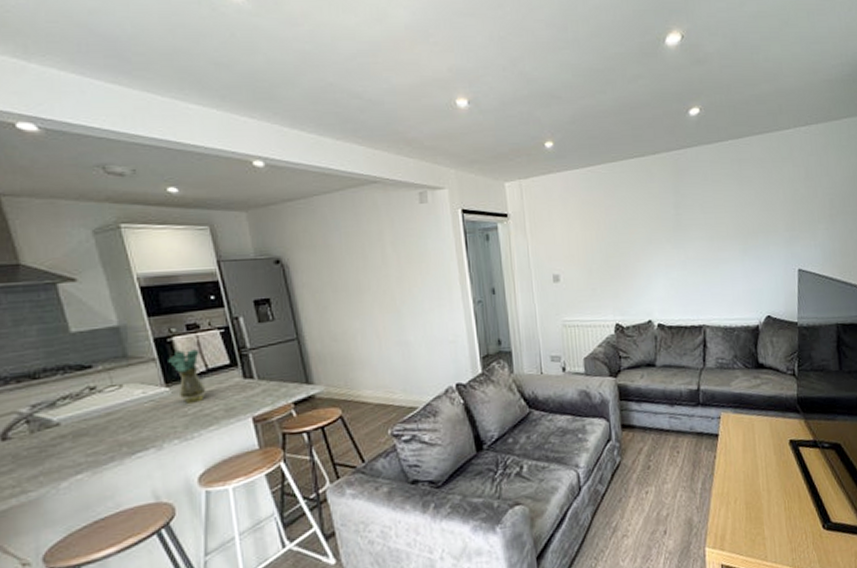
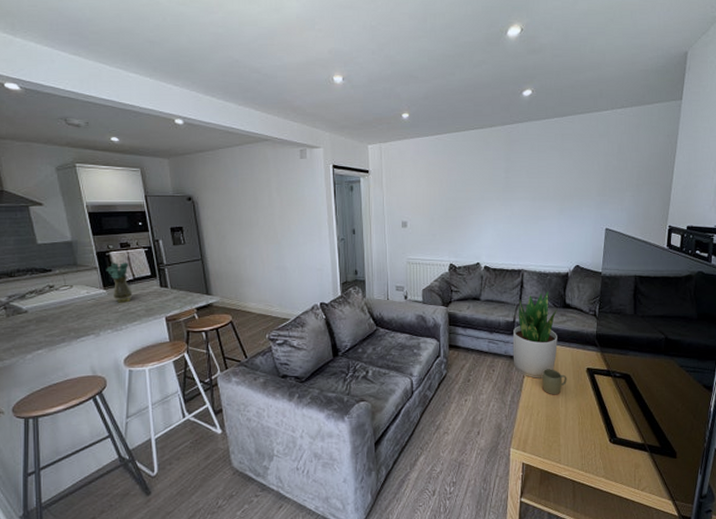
planter: none [698,350,753,458] -> present [512,292,558,379]
mug: none [736,444,767,477] -> present [541,369,567,395]

